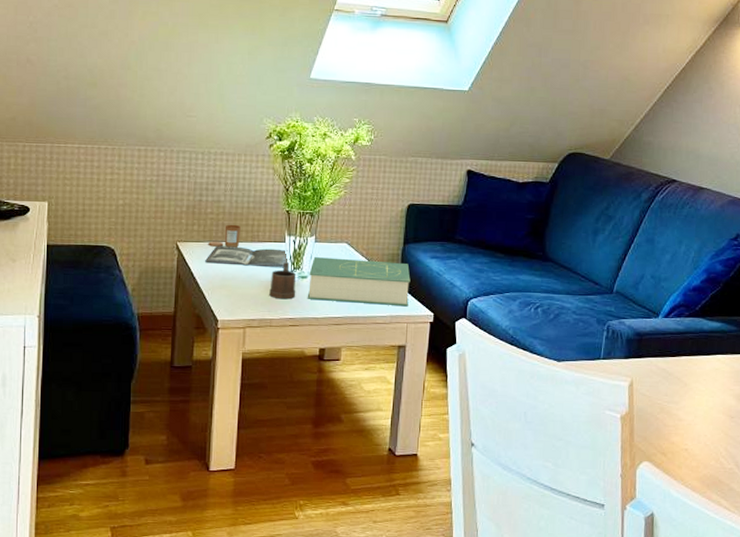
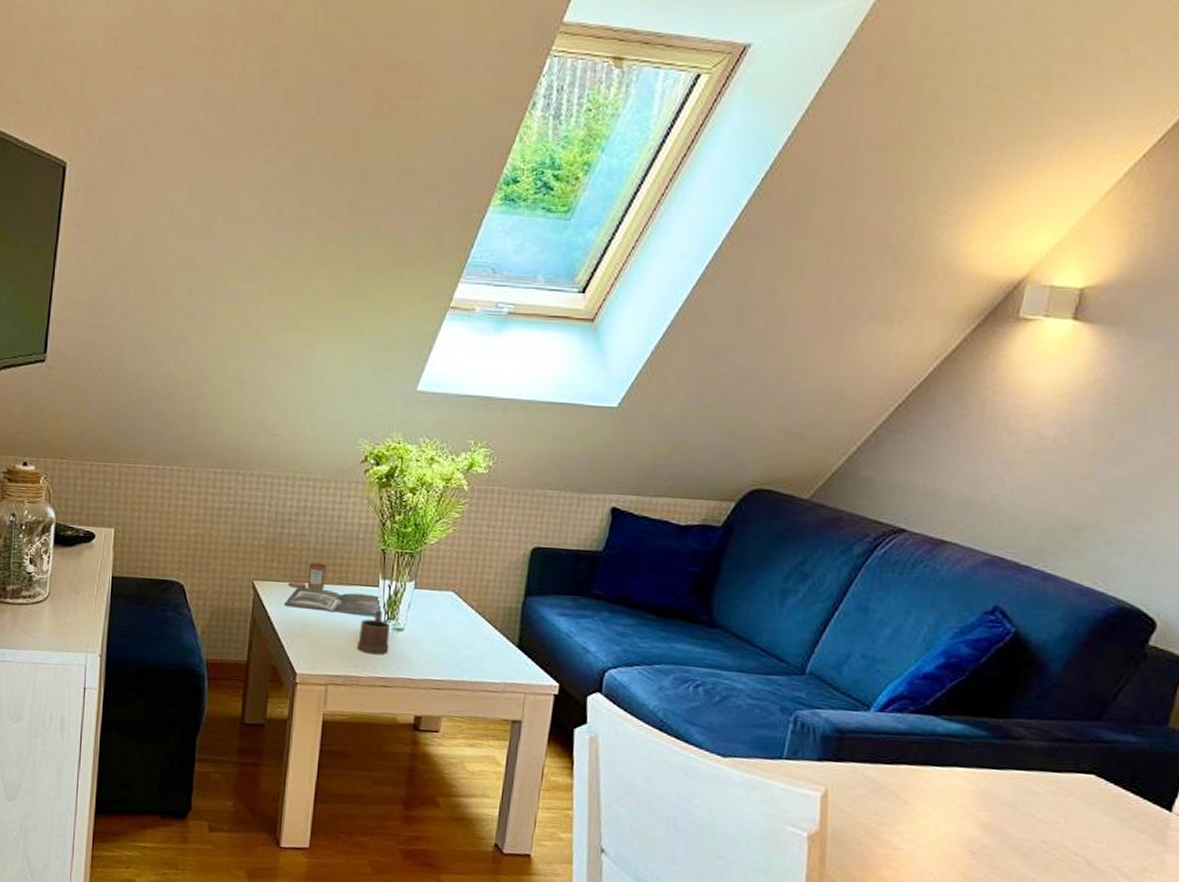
book: present [307,257,411,307] -> none [402,606,532,674]

